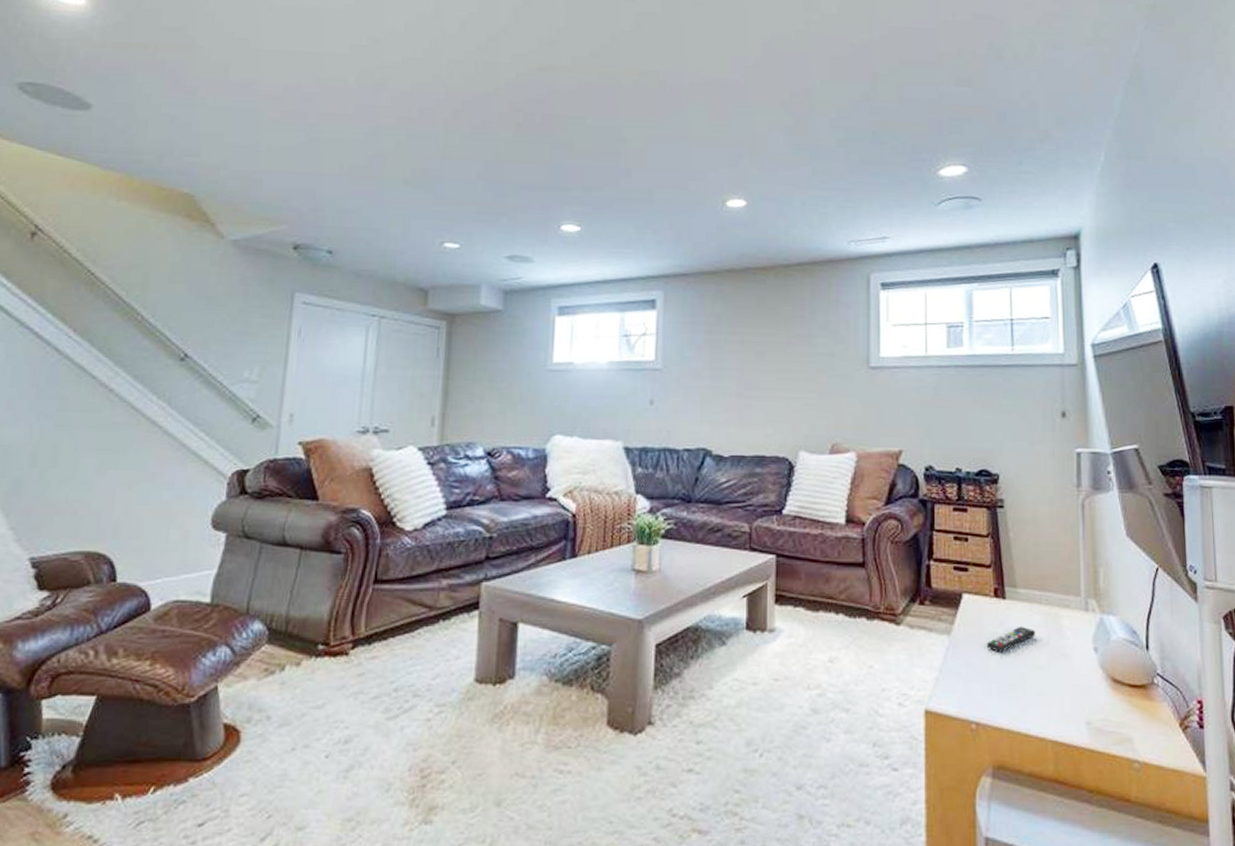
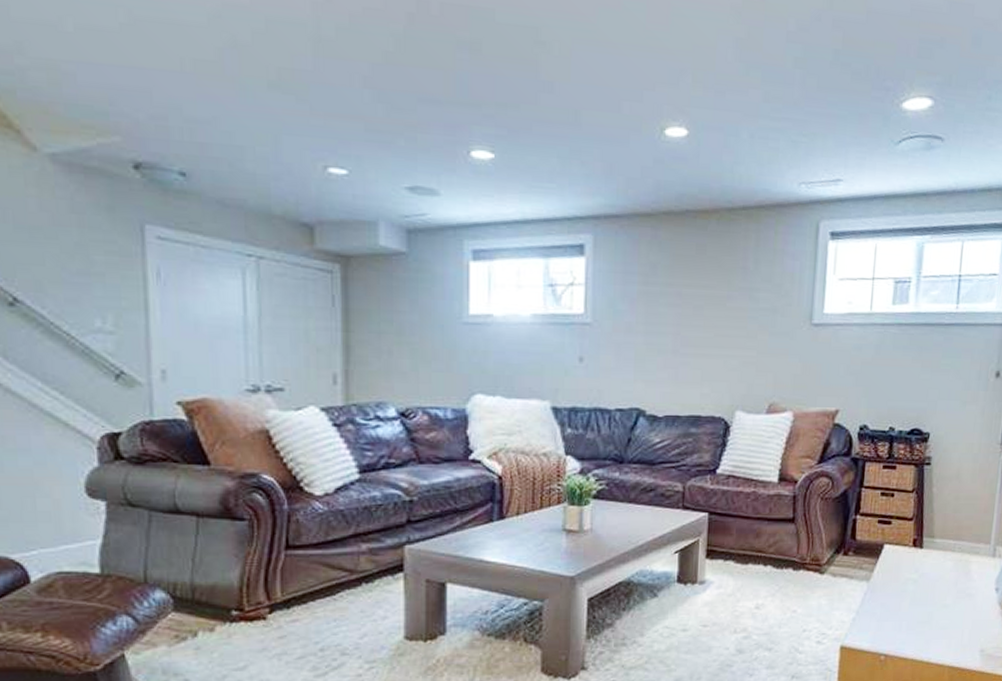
remote control: present [986,626,1036,652] -> none [901,571,947,595]

